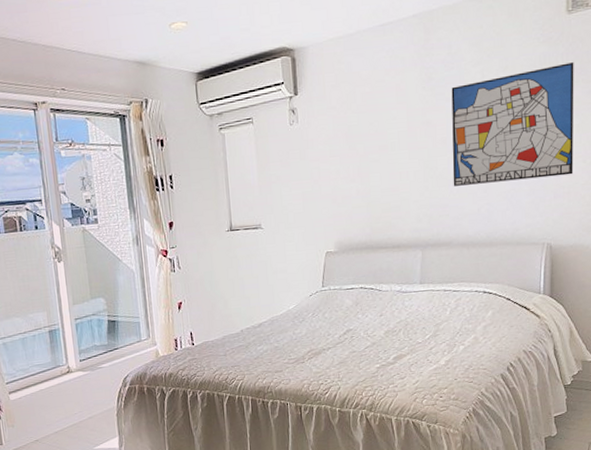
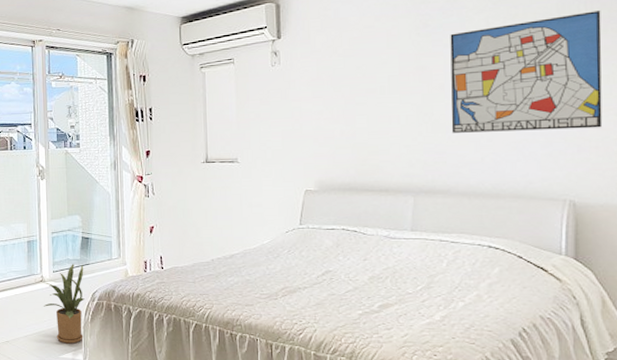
house plant: none [69,350,118,434] -> present [42,264,85,344]

